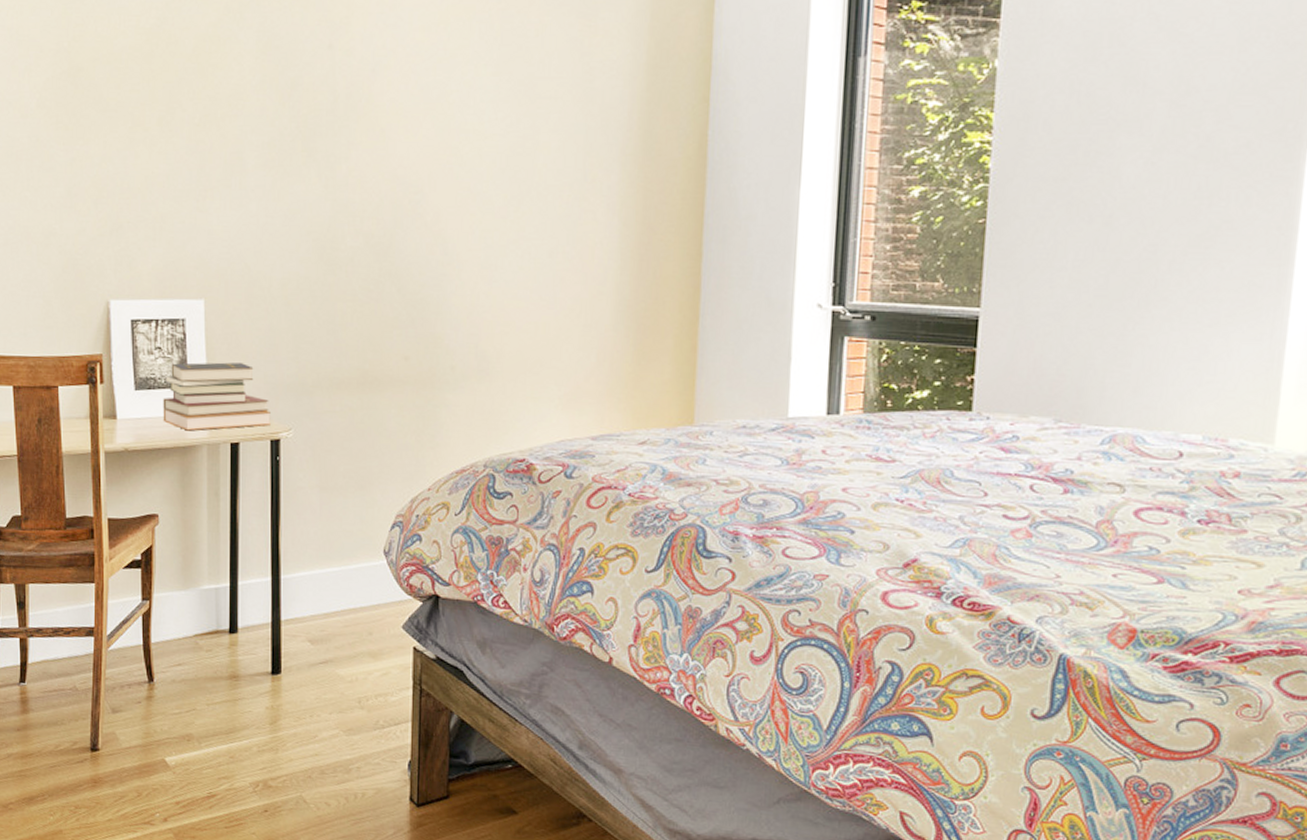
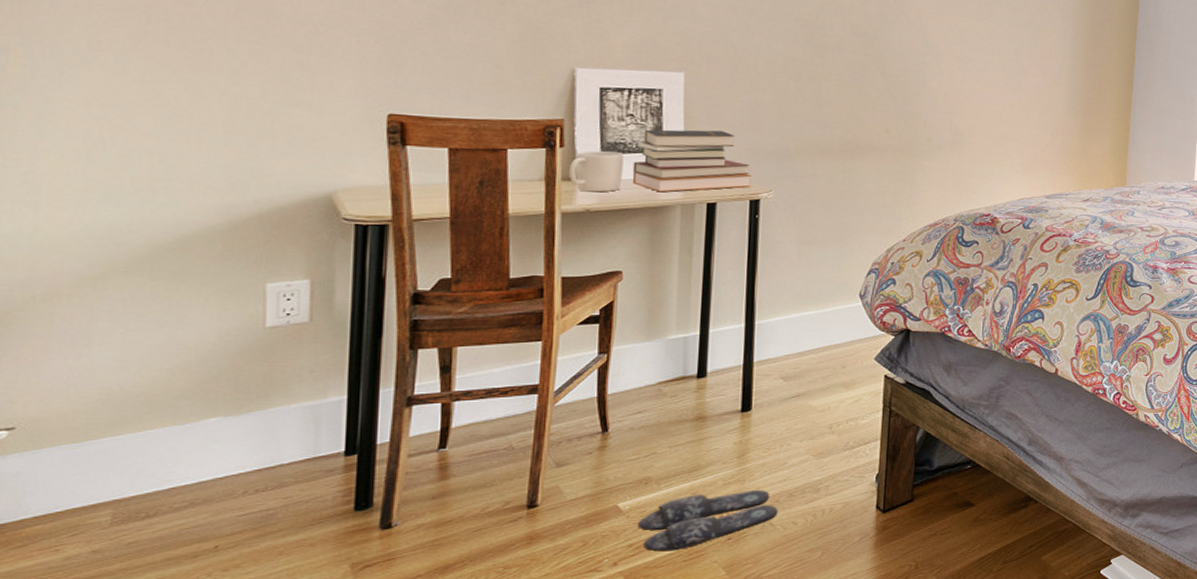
mug: none [109,386,154,431] -> present [569,150,624,193]
slippers: none [184,758,311,815] -> present [638,490,778,552]

